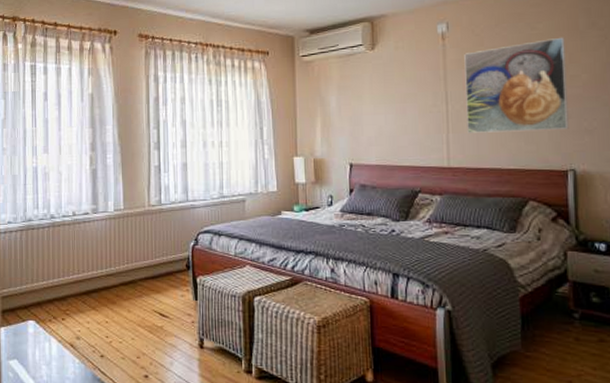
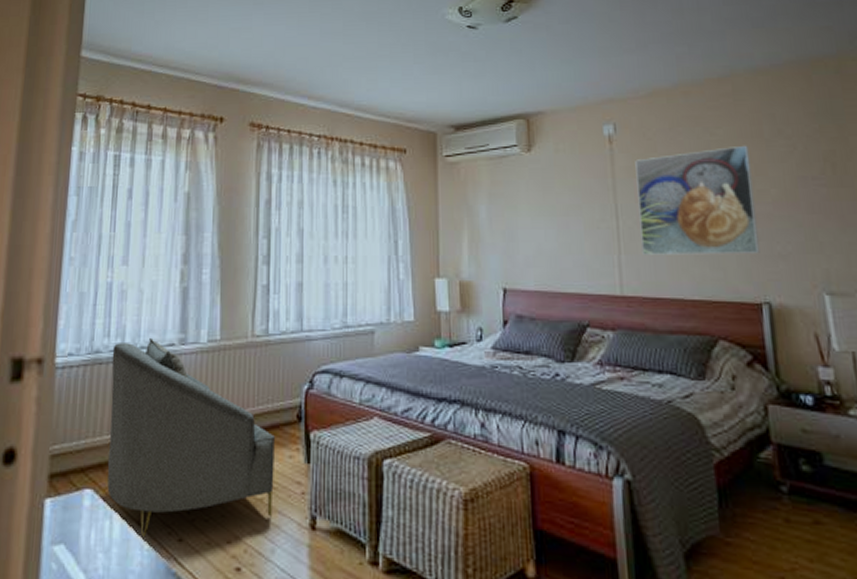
armchair: none [41,209,170,355] -> present [107,339,275,538]

